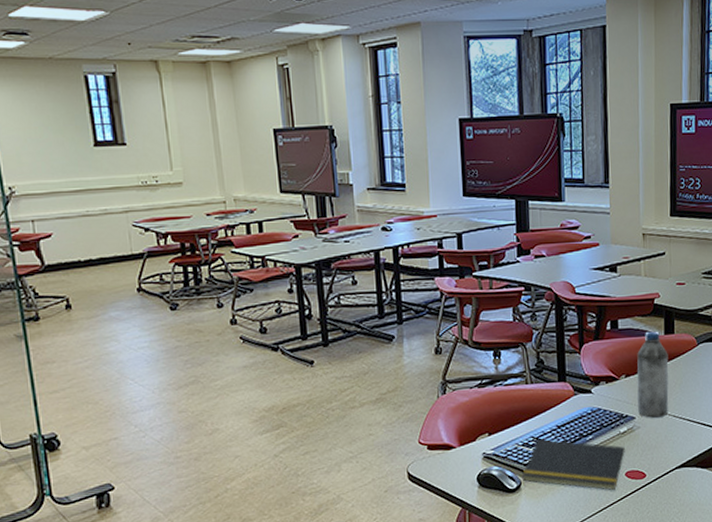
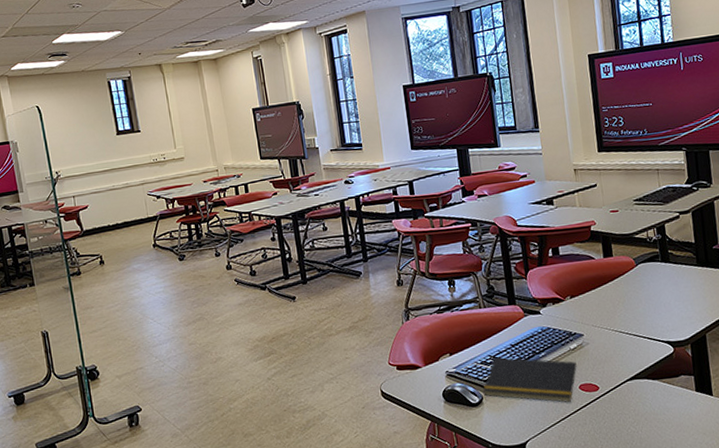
water bottle: present [637,331,669,418] -> none [579,255,615,335]

